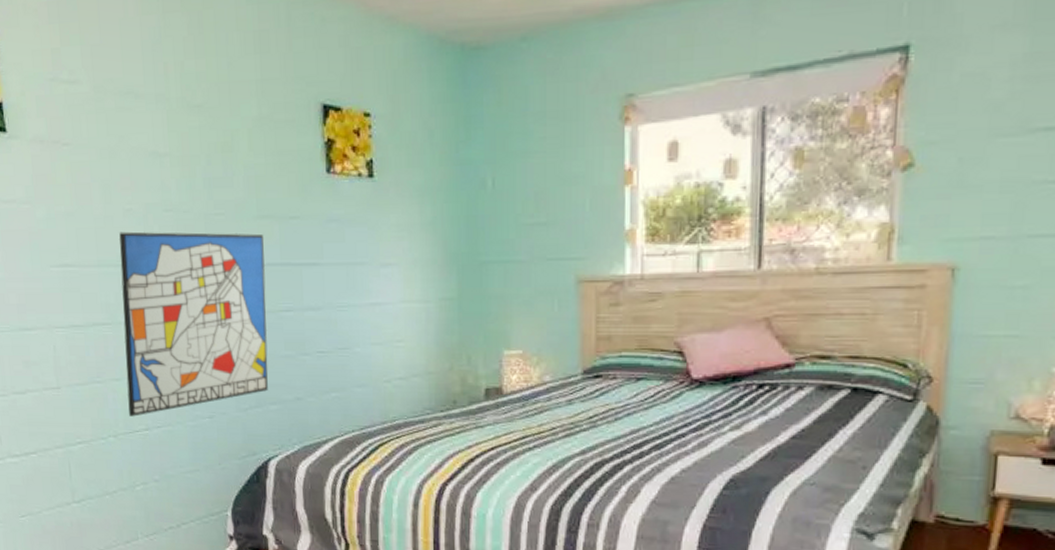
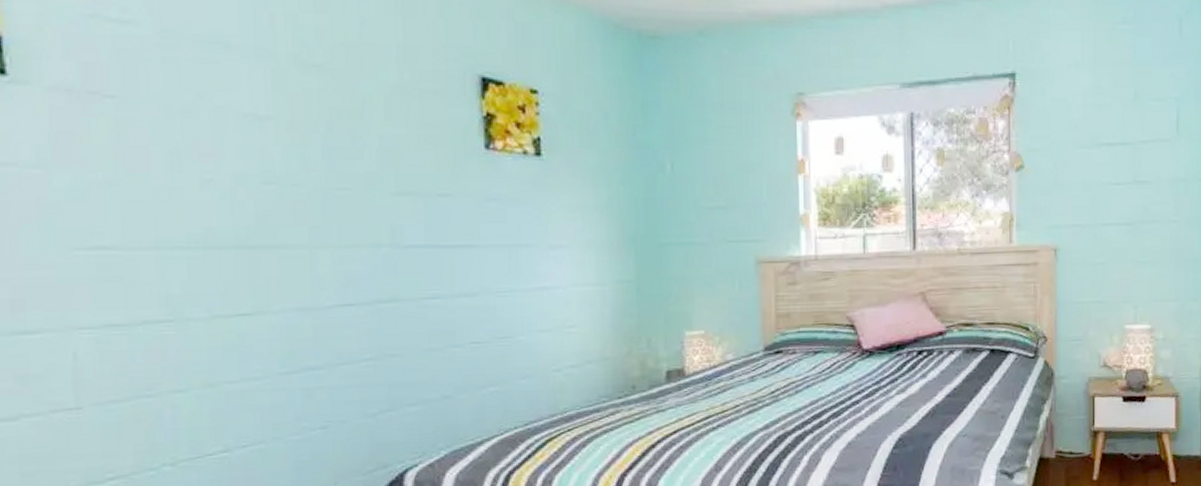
wall art: present [118,231,268,417] -> none [191,207,407,437]

